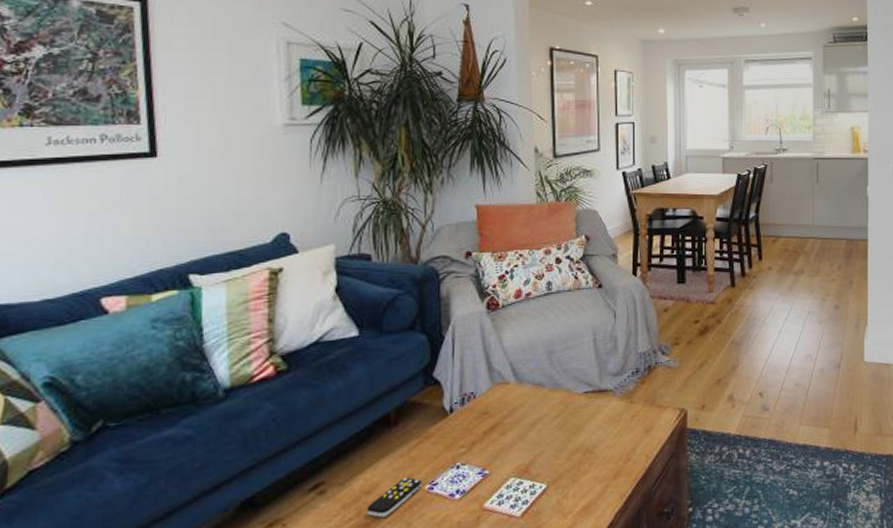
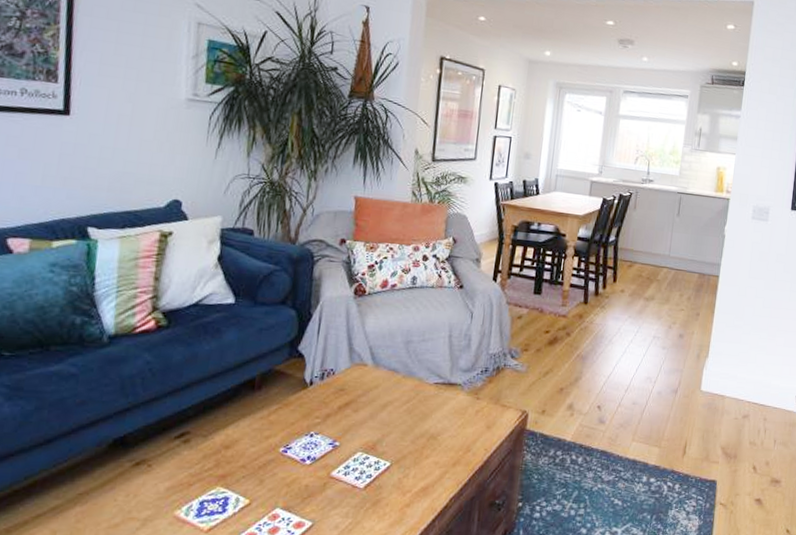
remote control: present [366,477,423,518] -> none [224,438,278,471]

